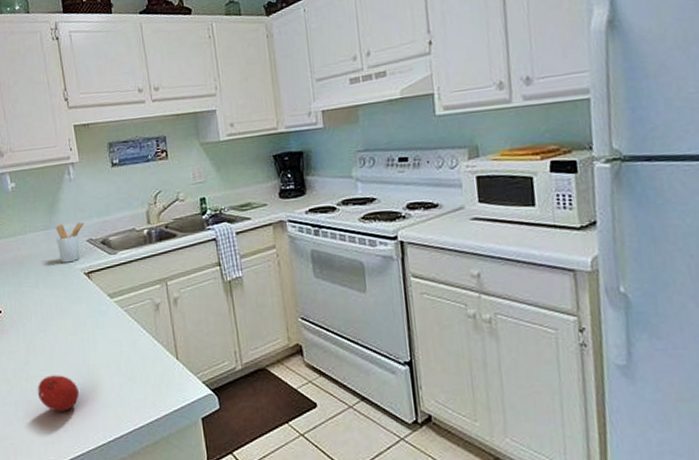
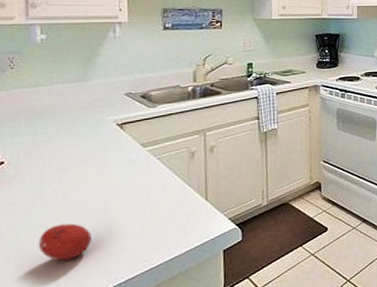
utensil holder: present [56,222,85,263] -> none [89,77,125,115]

